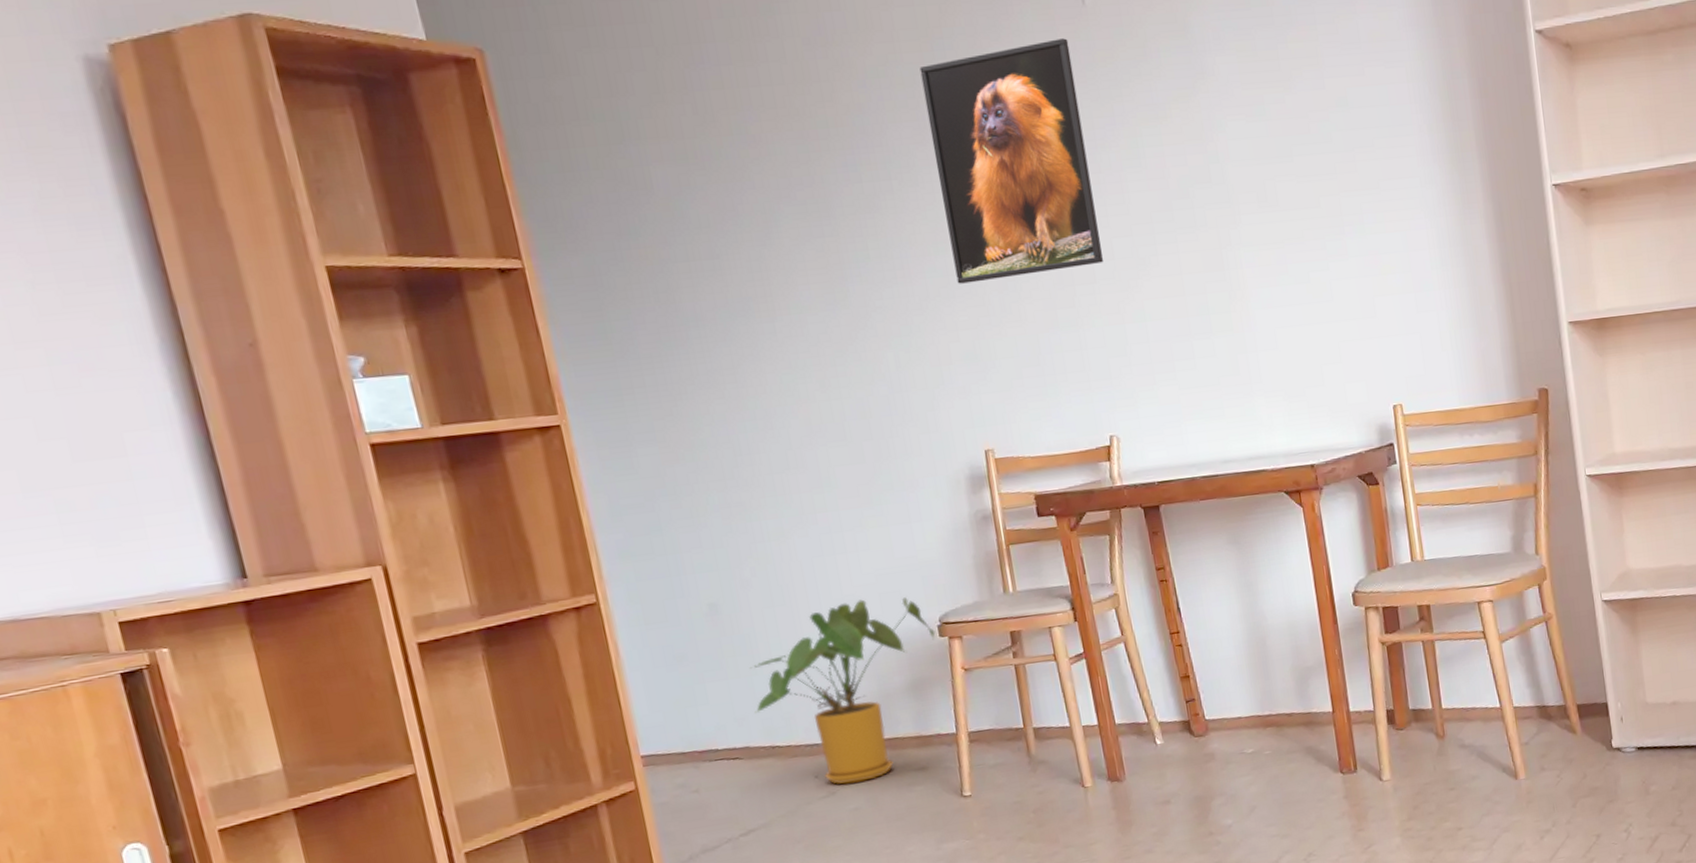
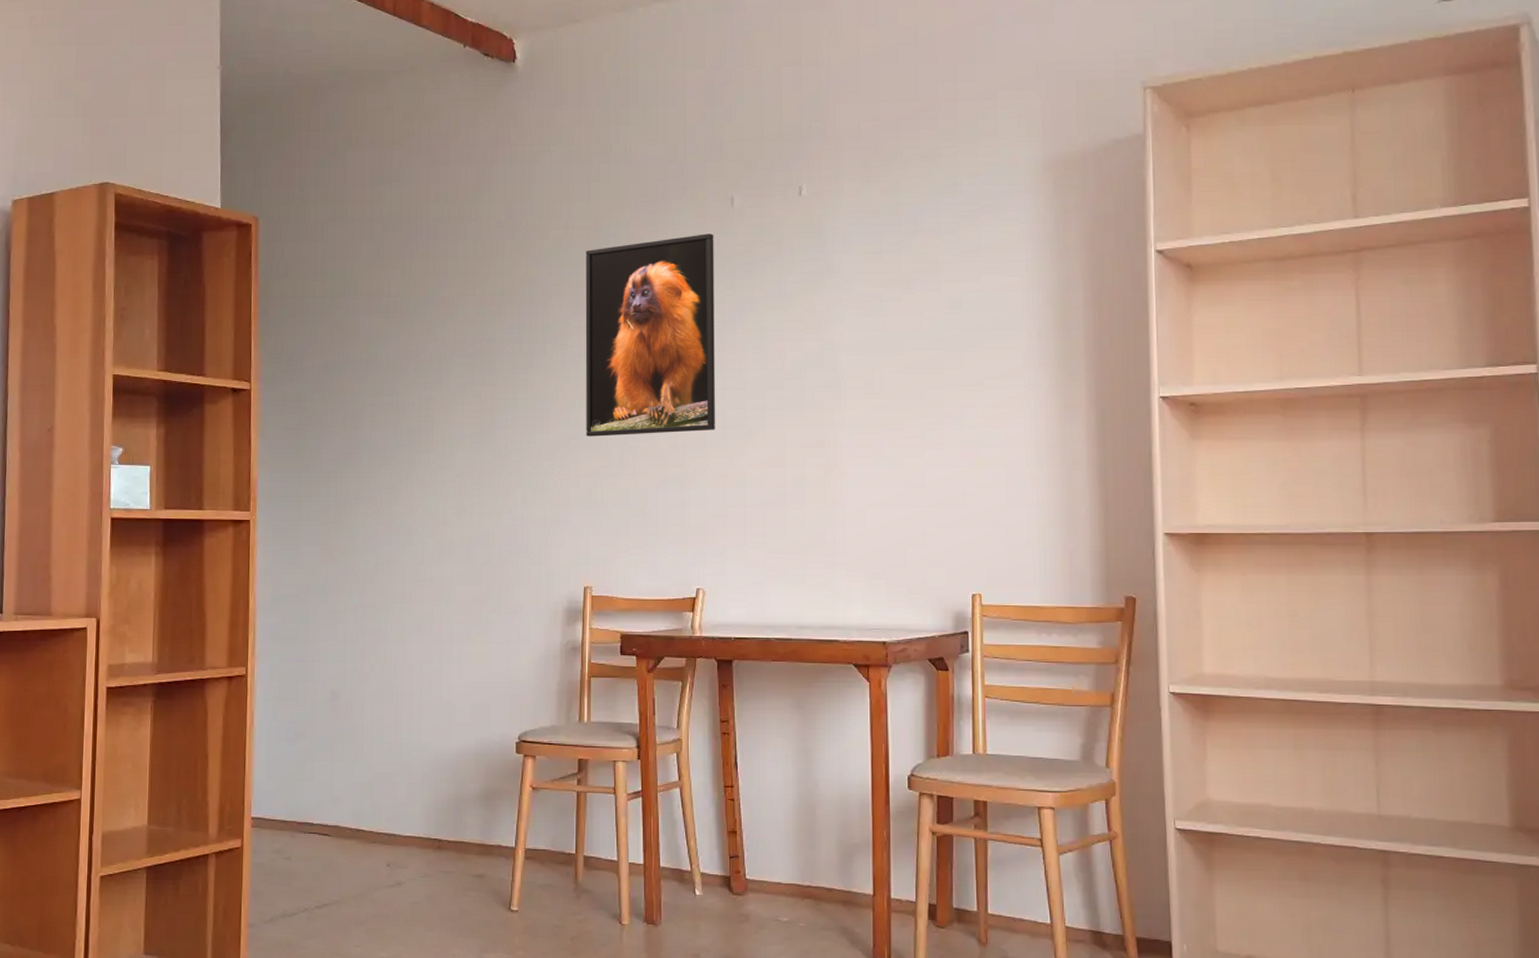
house plant: present [749,597,936,785] -> none [349,707,513,878]

